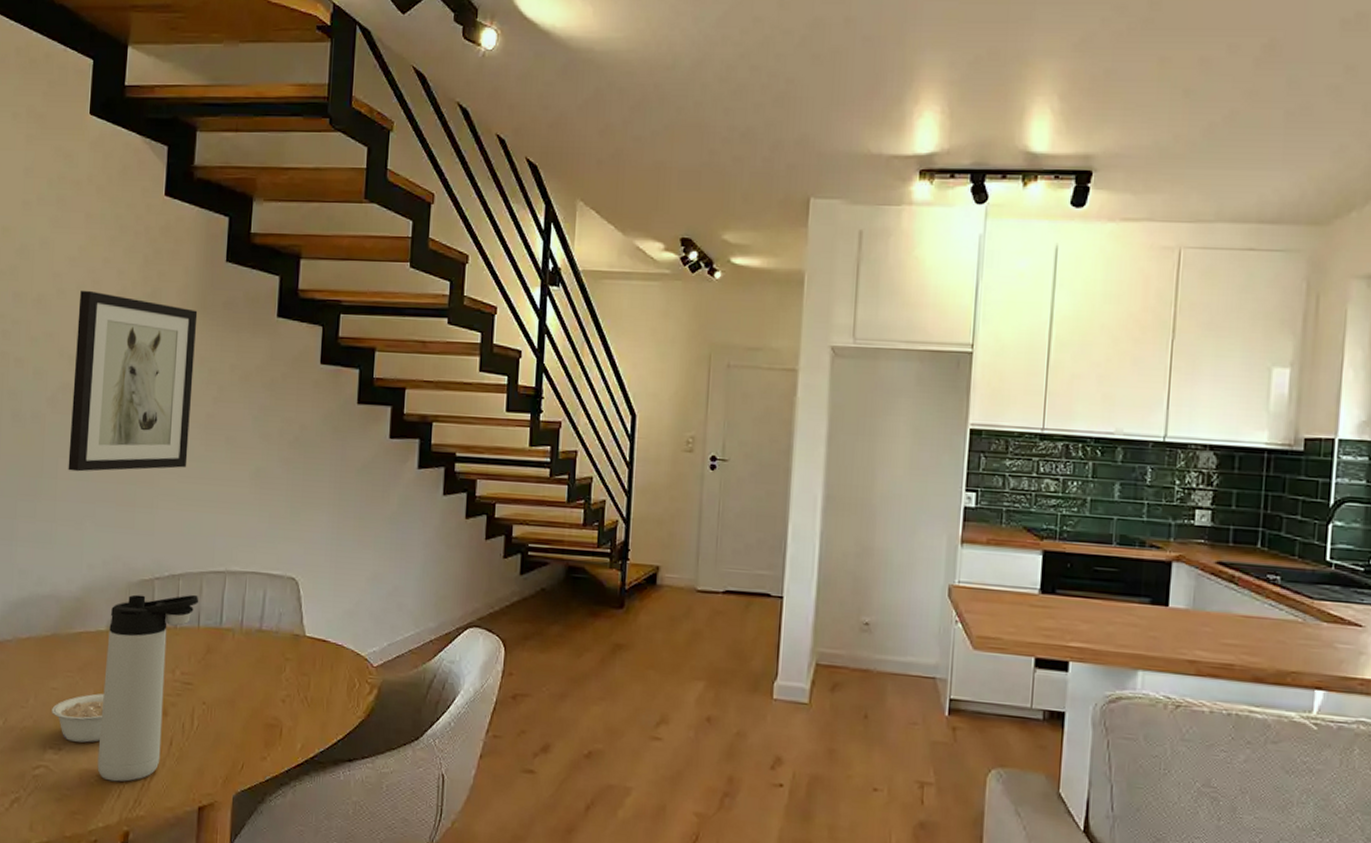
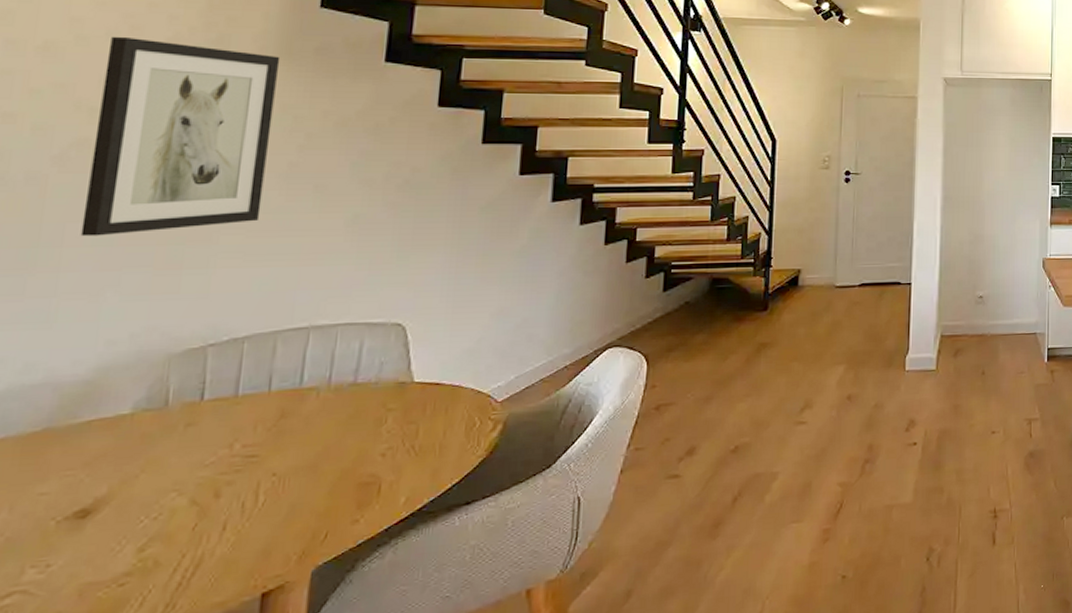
legume: present [52,693,105,743] -> none [37,488,125,553]
thermos bottle: present [97,594,199,782] -> none [108,356,271,590]

